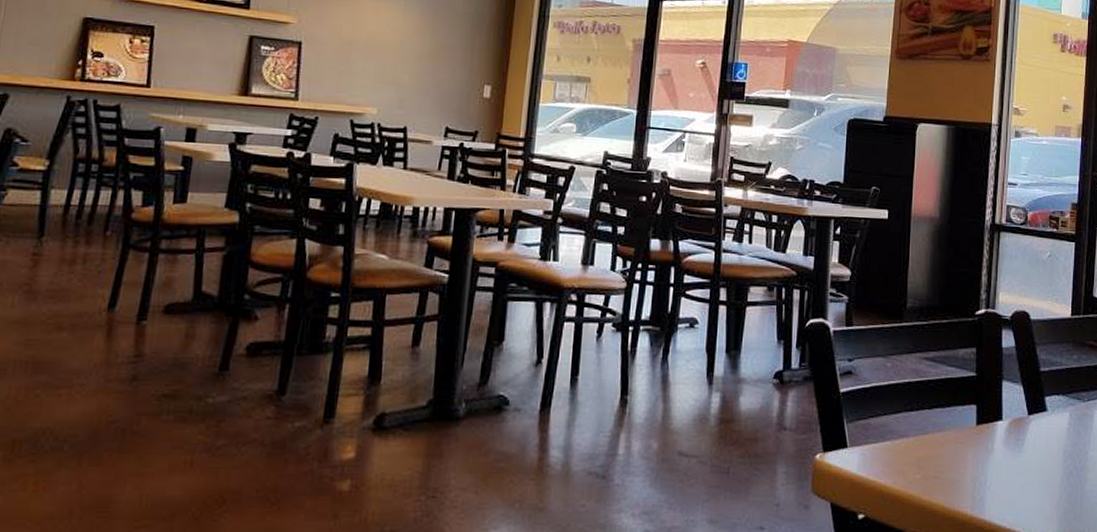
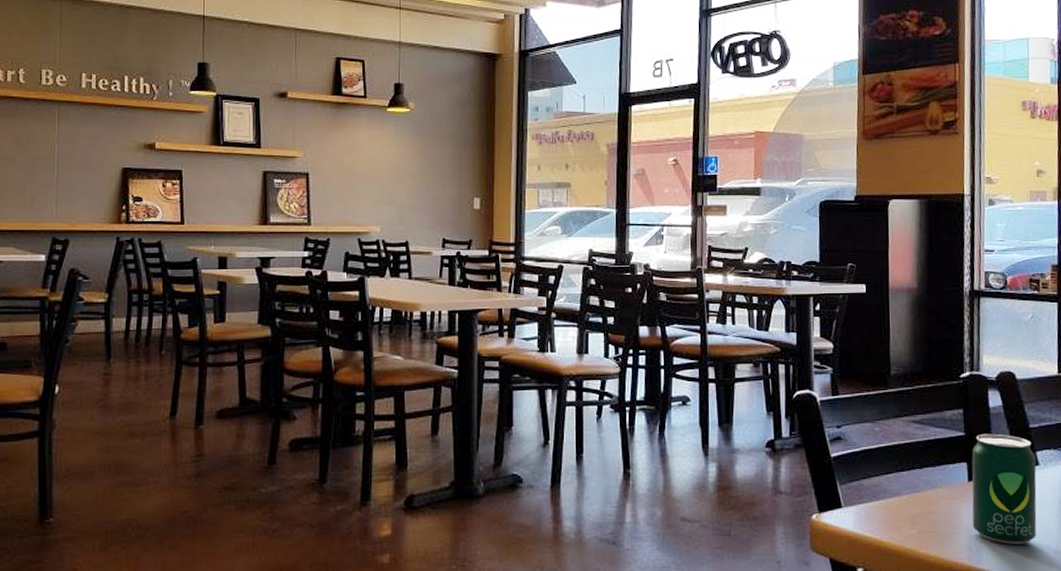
beverage can: none [977,375,1045,494] -> present [971,433,1037,544]

